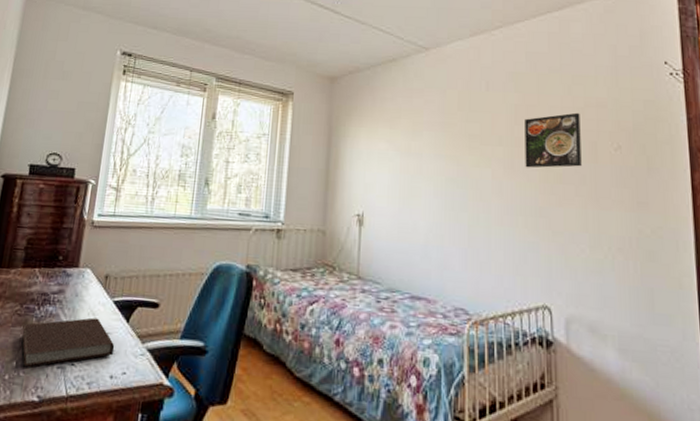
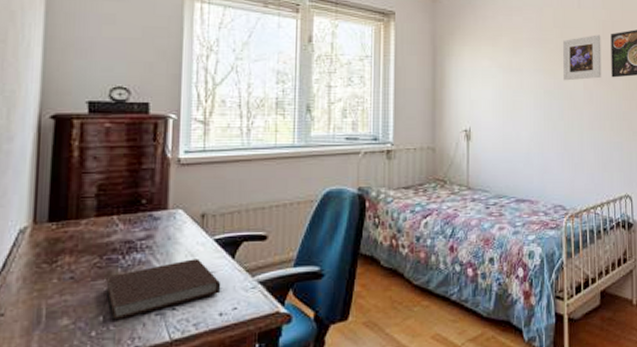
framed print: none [468,120,513,169] -> present [563,35,602,81]

